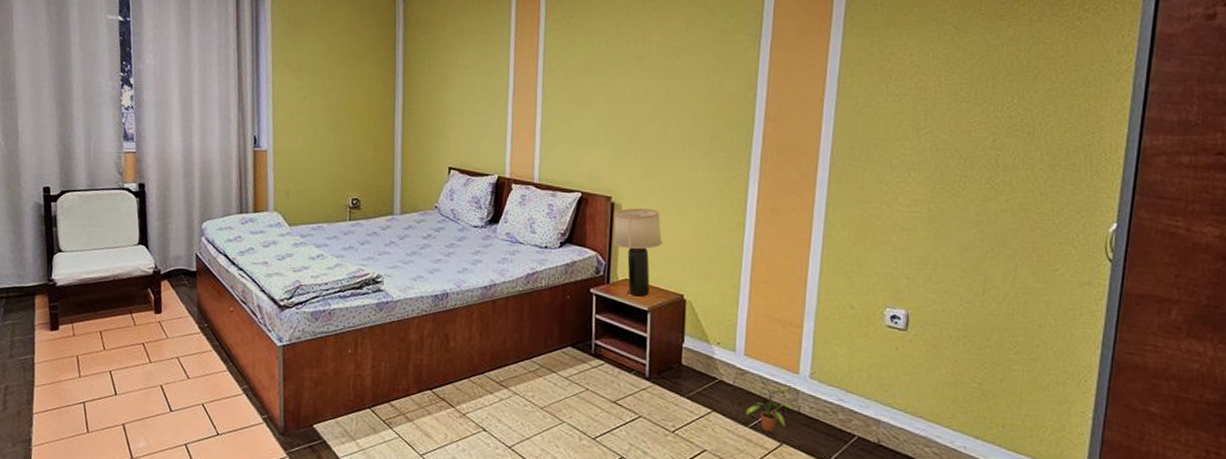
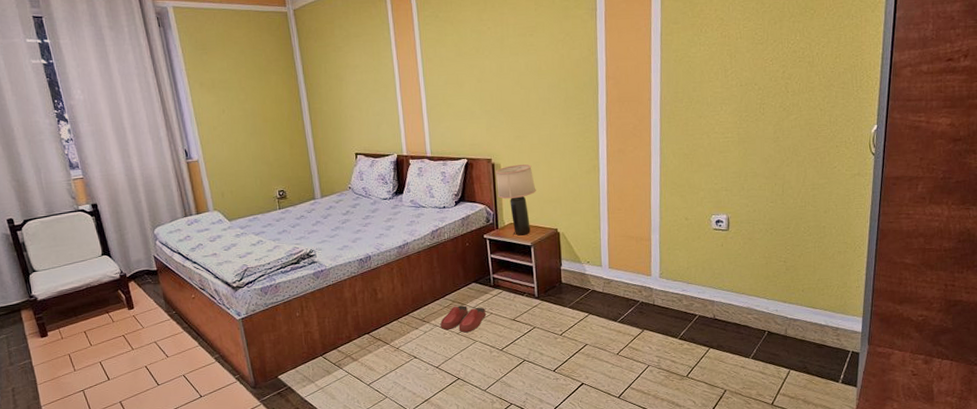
slippers: none [521,372,580,409] -> present [440,305,486,333]
potted plant: present [745,375,797,432] -> none [614,282,652,323]

